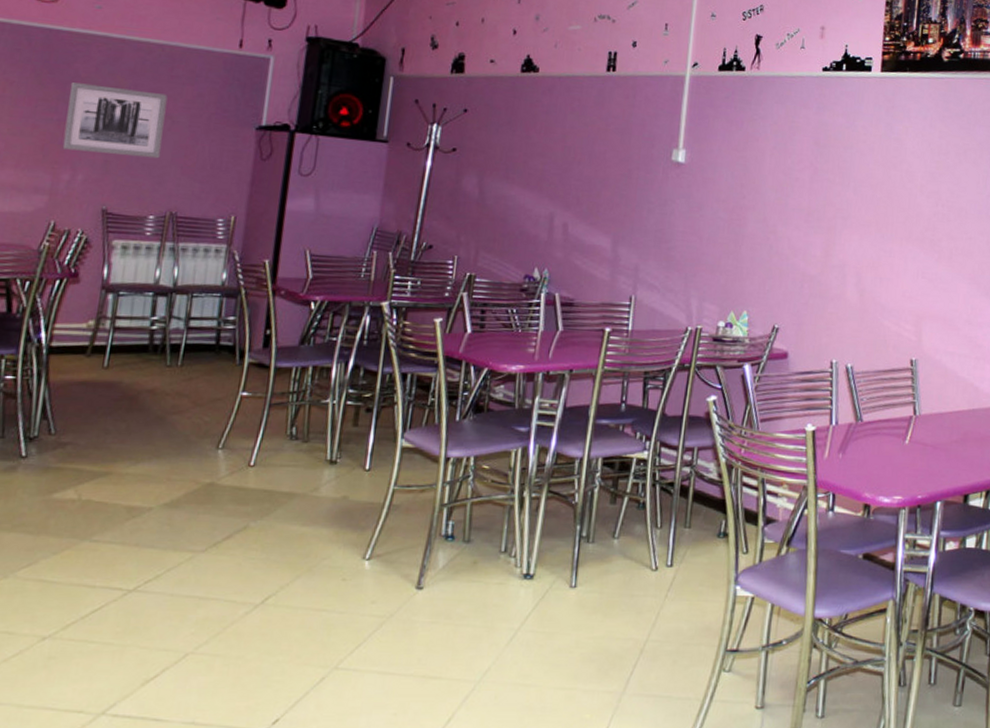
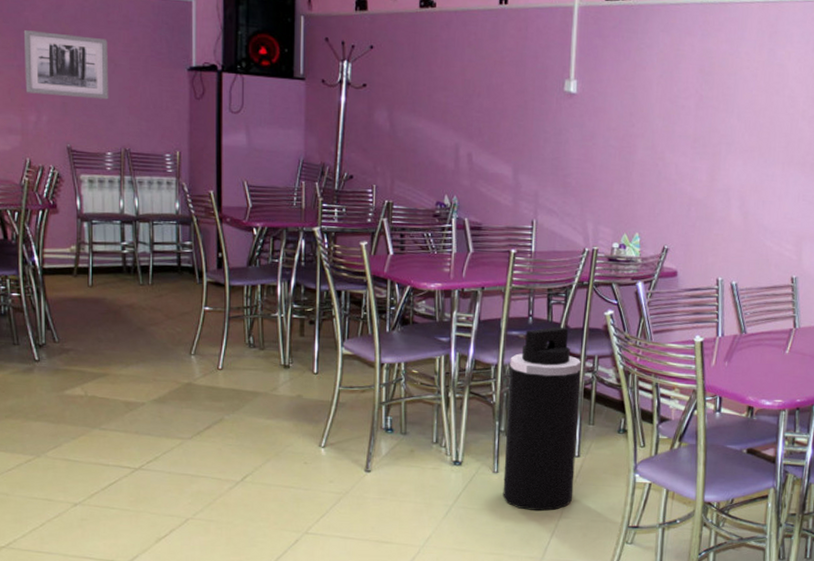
trash can: none [580,414,679,633] -> present [503,326,582,511]

